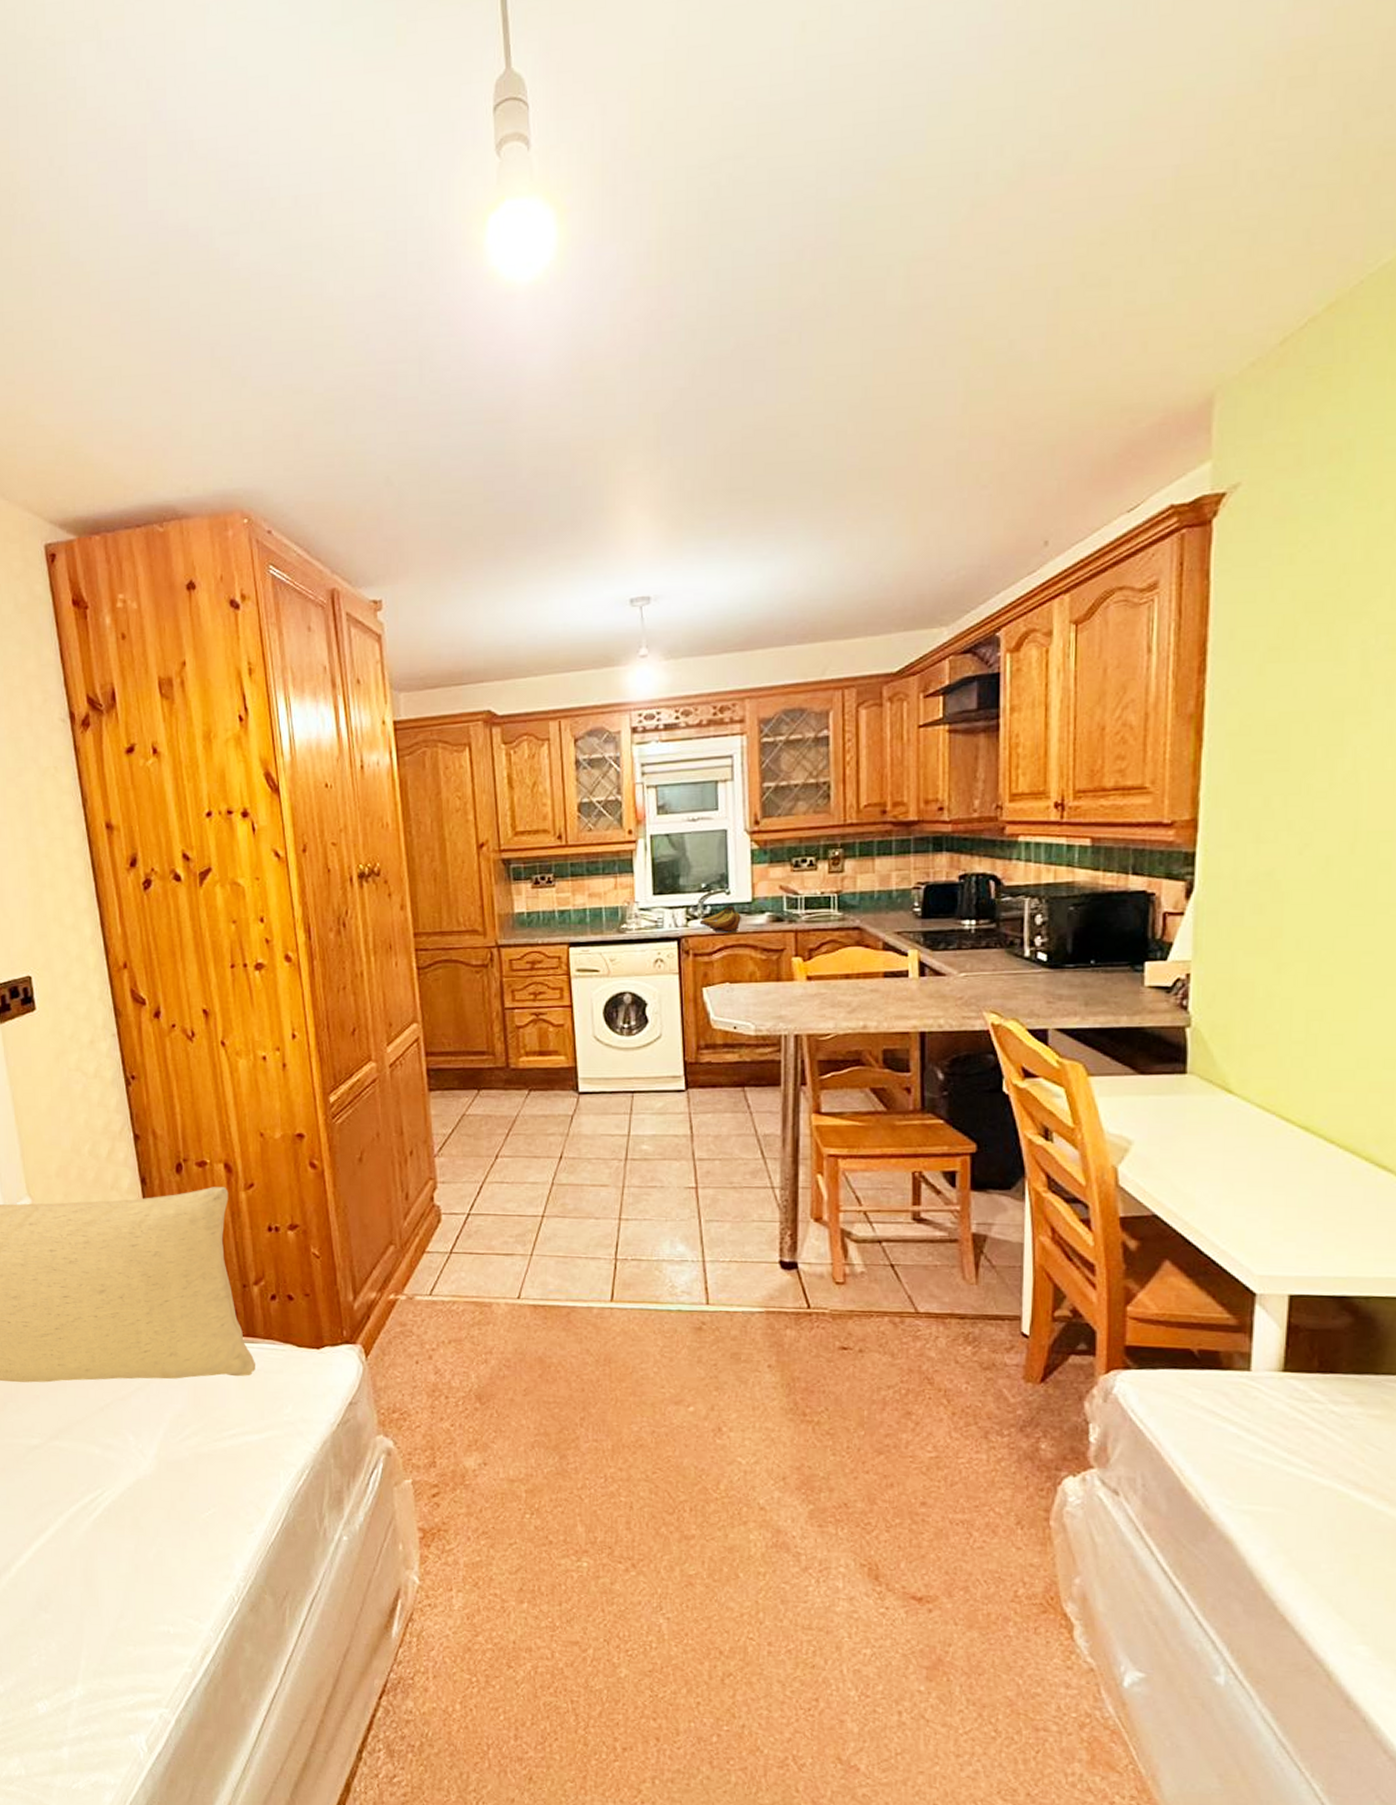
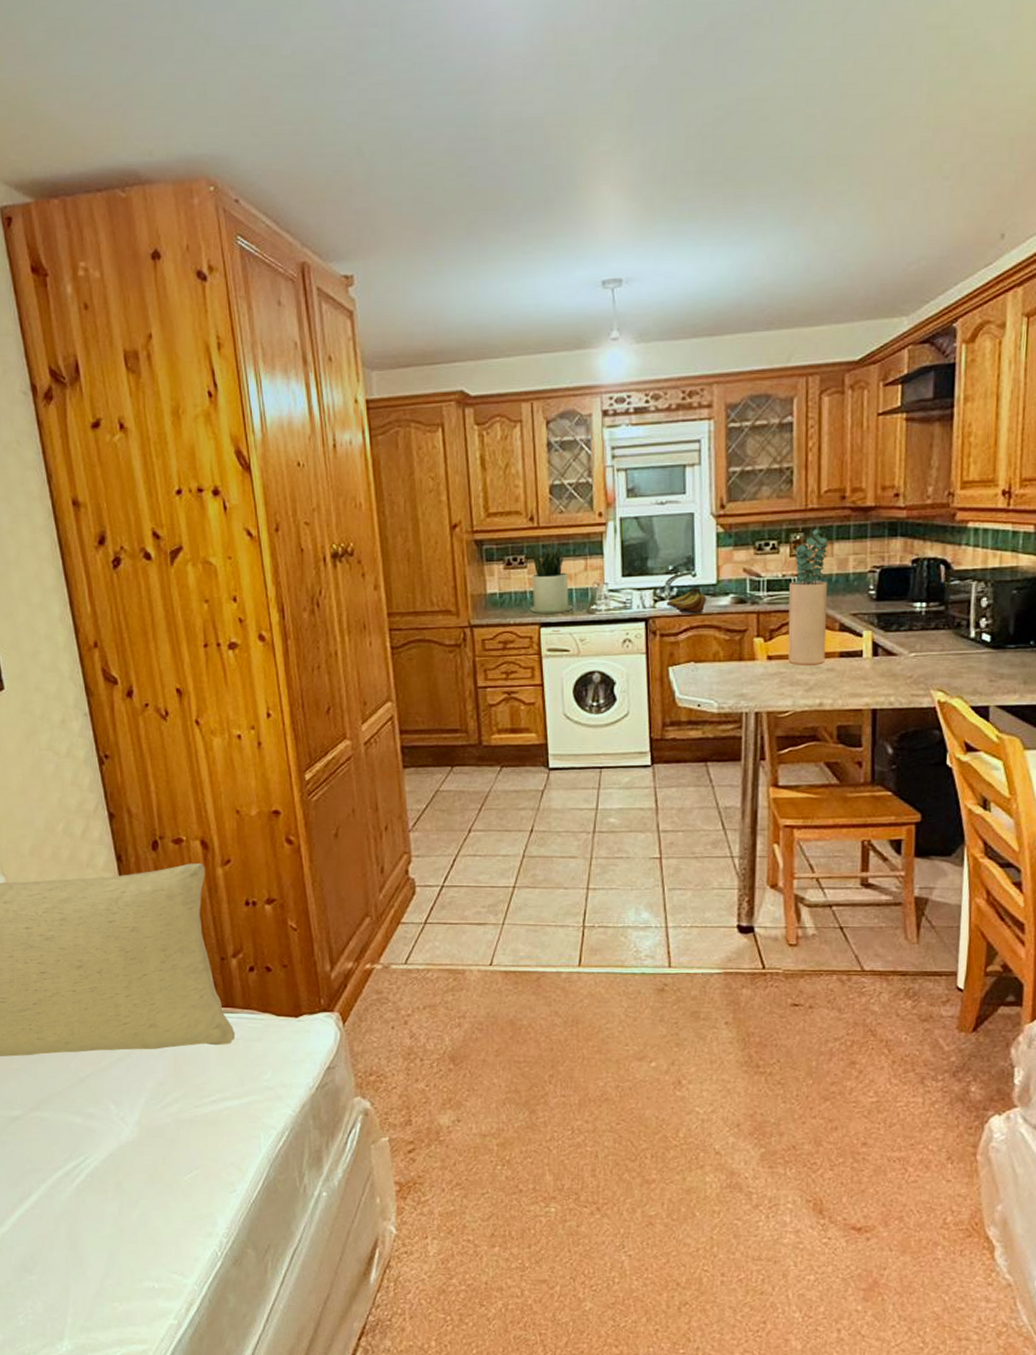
planter: none [558,865,602,933] -> present [530,547,572,613]
vase: none [827,837,870,987] -> present [787,522,829,667]

